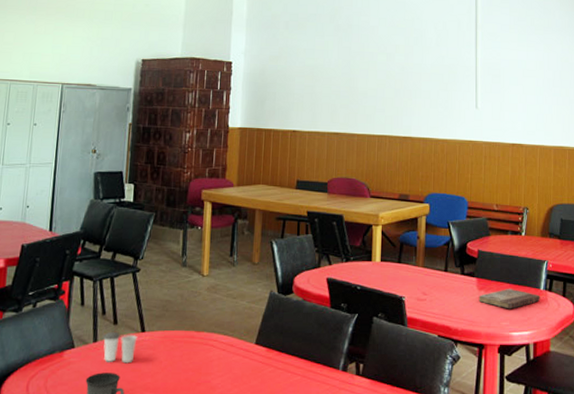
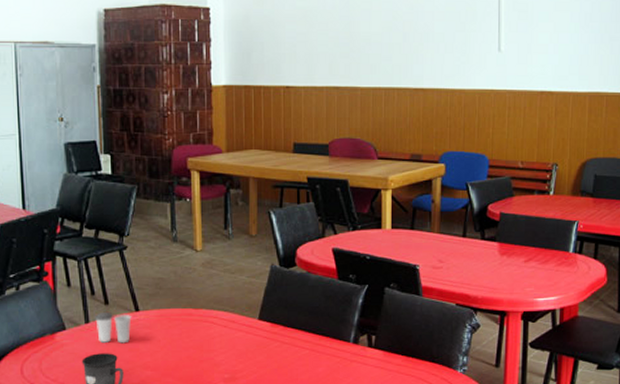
book: present [478,288,541,310] -> none [500,252,570,275]

